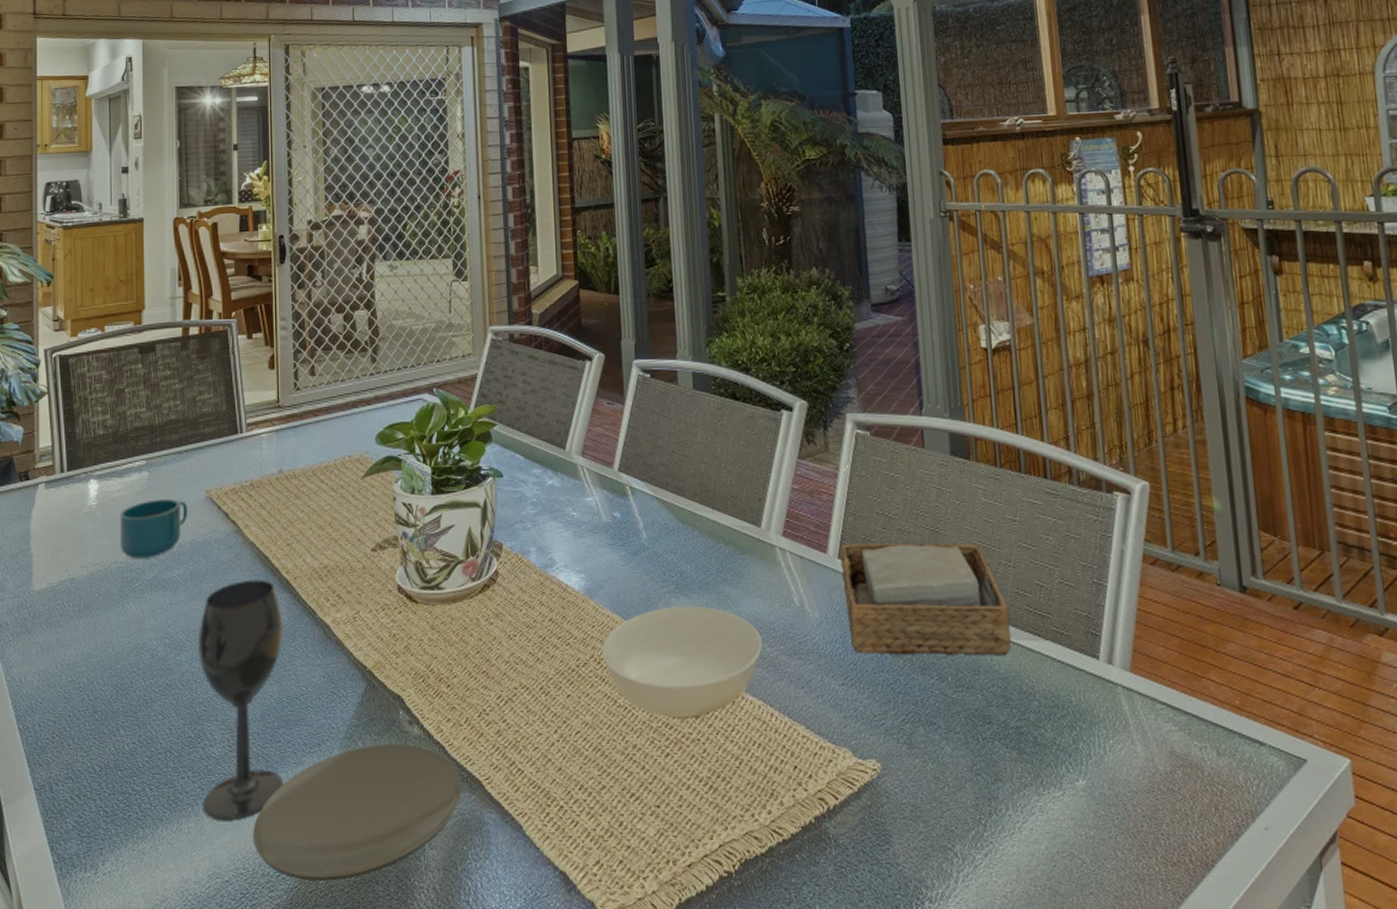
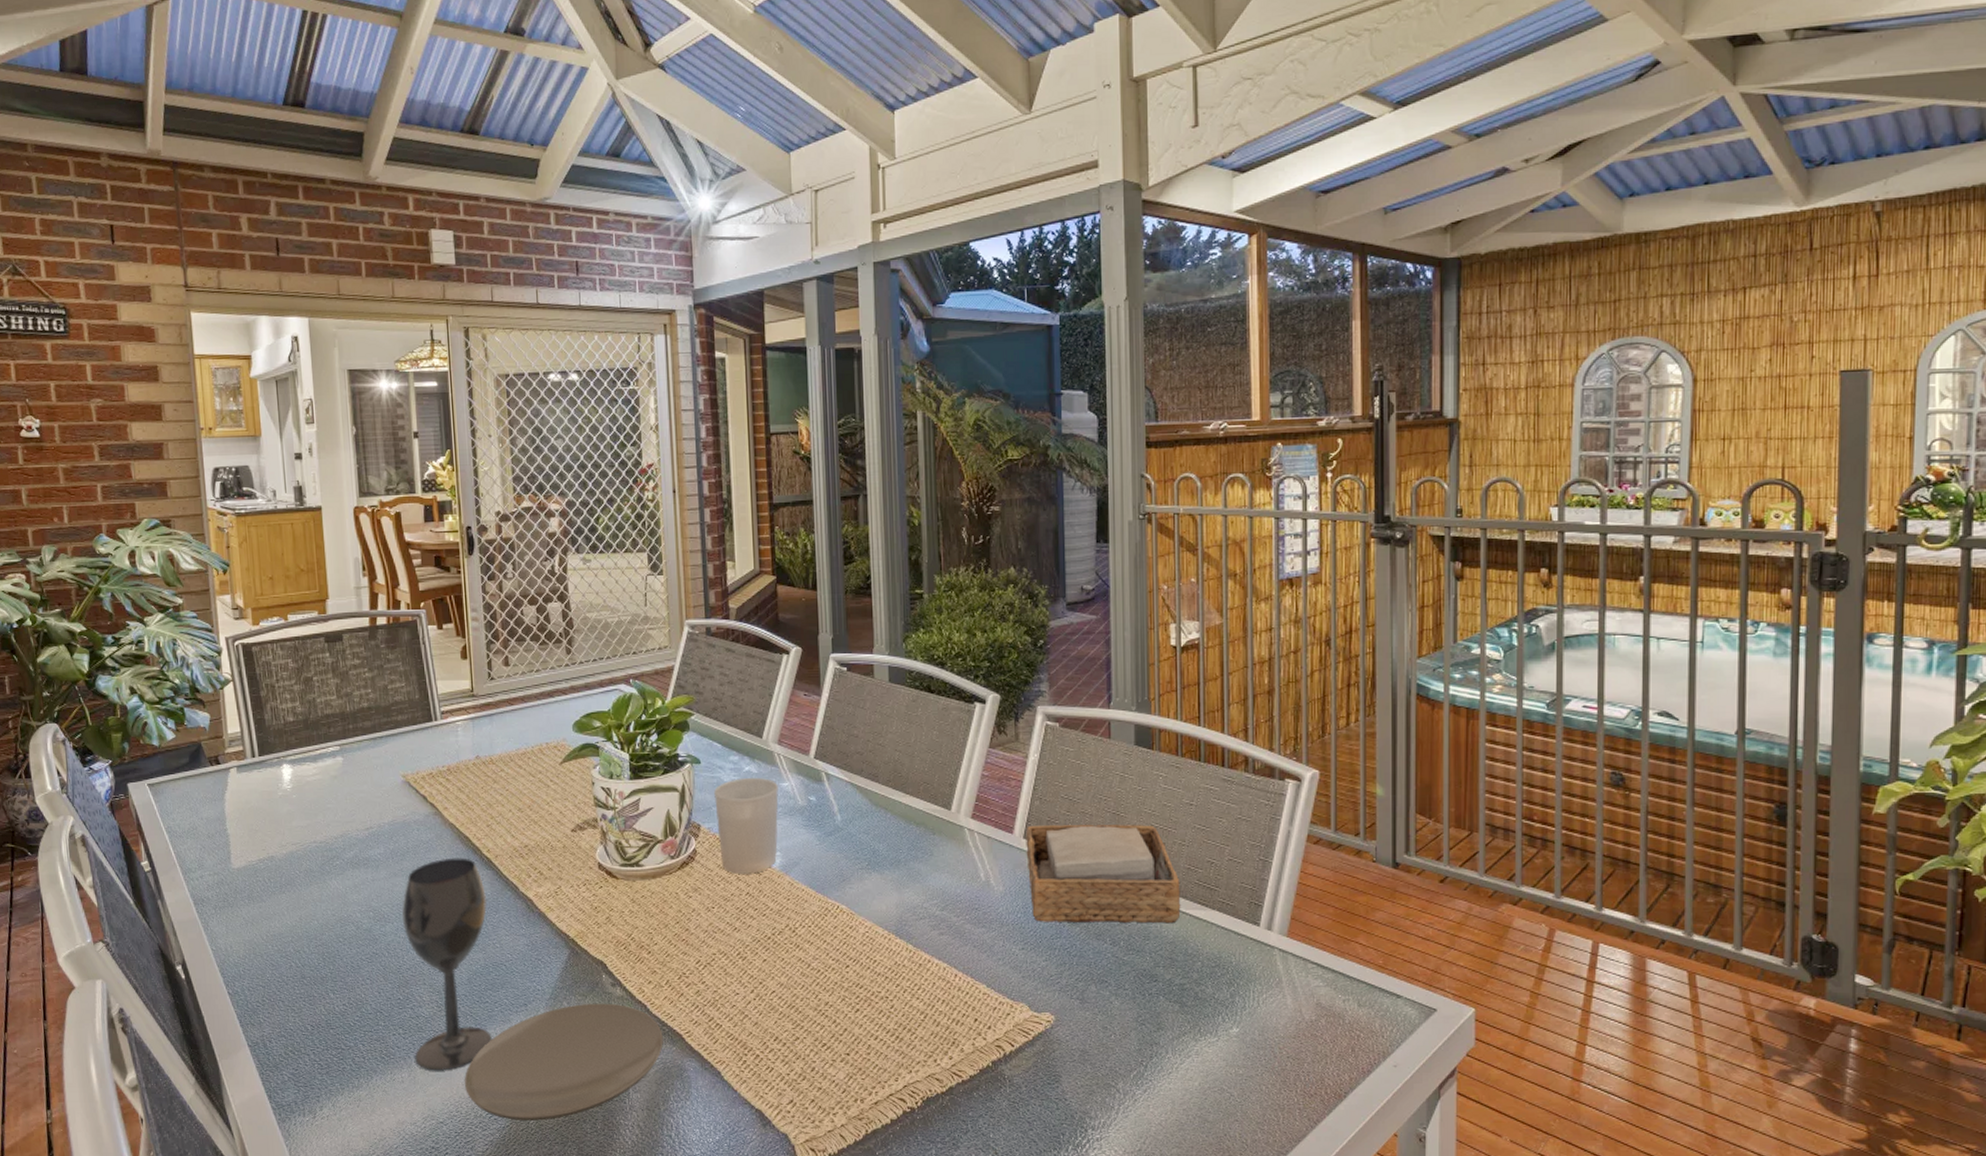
cup: present [120,499,188,559] -> none [316,783,386,838]
candle holder: none [517,491,582,598] -> present [714,777,779,874]
bowl: present [601,607,763,719] -> none [796,882,950,980]

